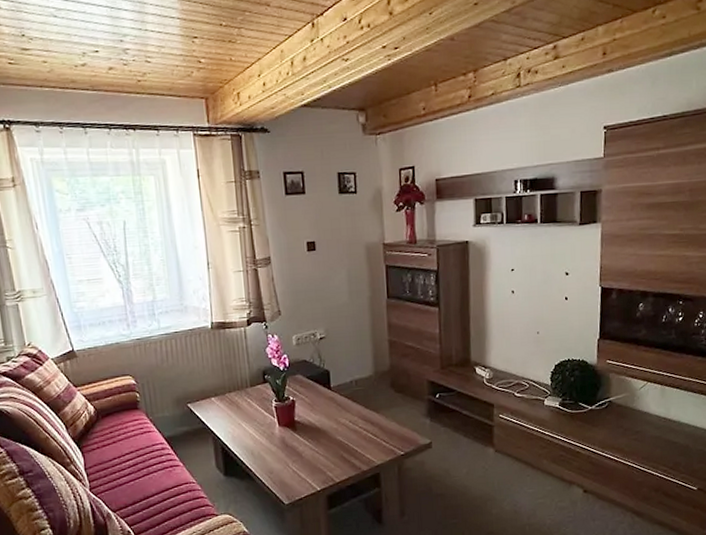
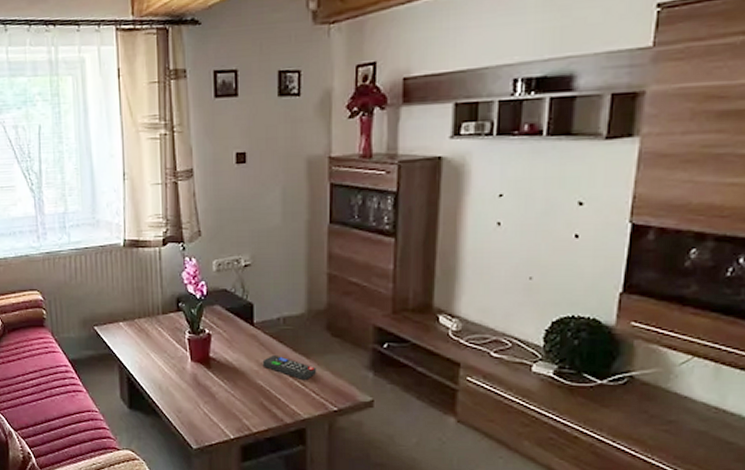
remote control: none [340,413,385,432] -> present [262,356,316,379]

